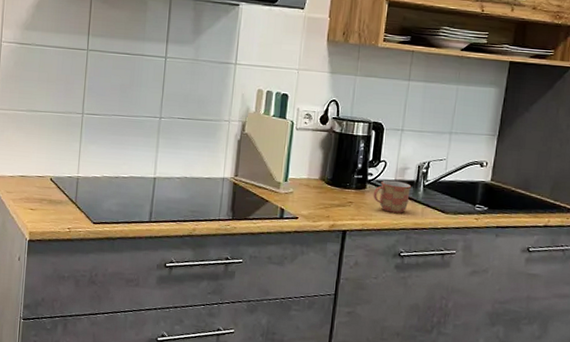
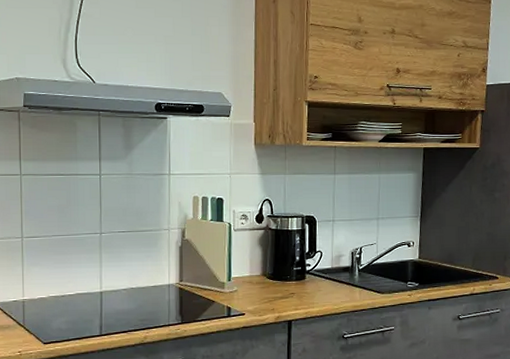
mug: present [373,180,412,213] -> none [313,268,348,298]

